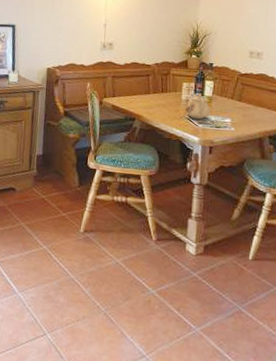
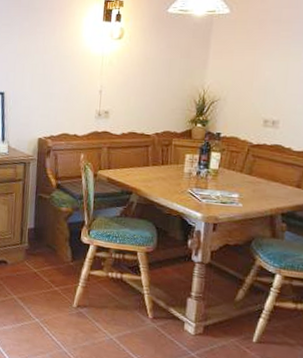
teapot: present [185,92,210,120] -> none [187,165,216,194]

